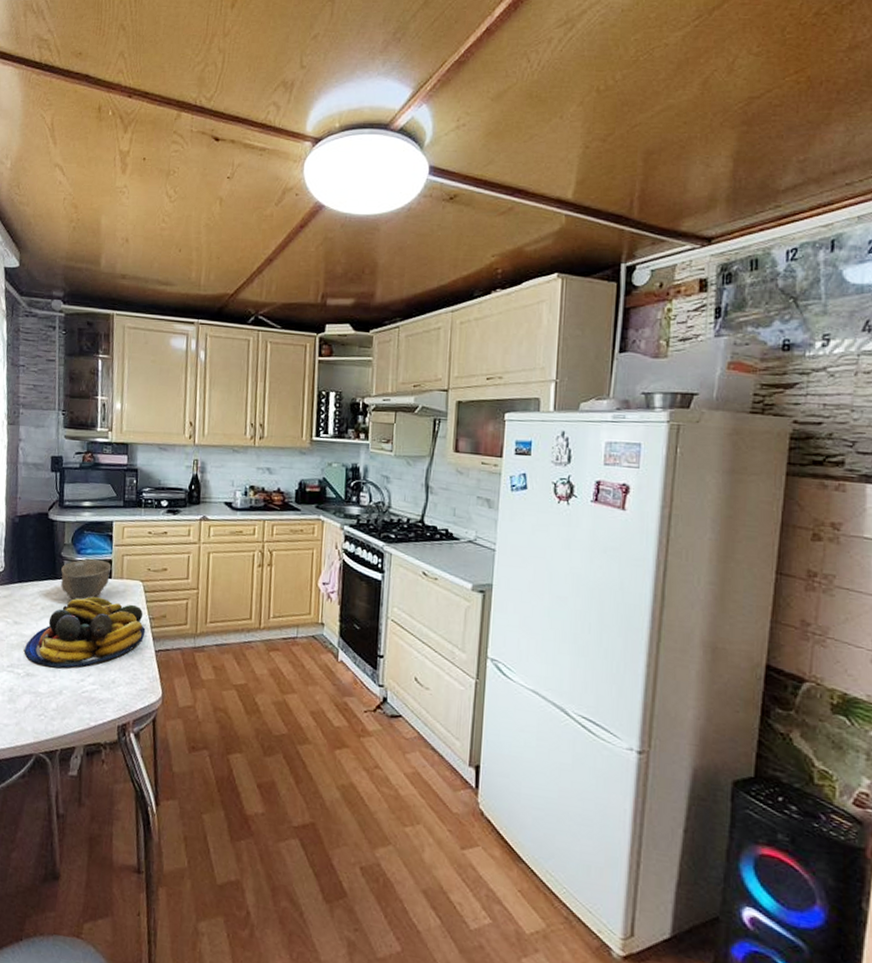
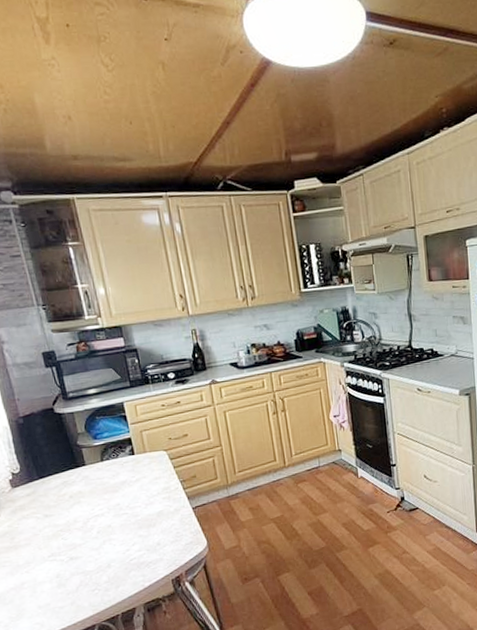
fruit bowl: present [25,596,146,669] -> none [62,472,180,548]
bowl: present [61,559,112,600] -> none [81,439,133,482]

